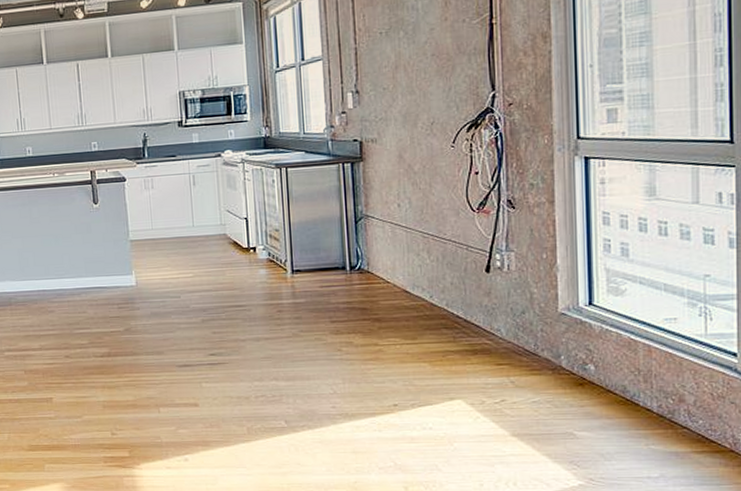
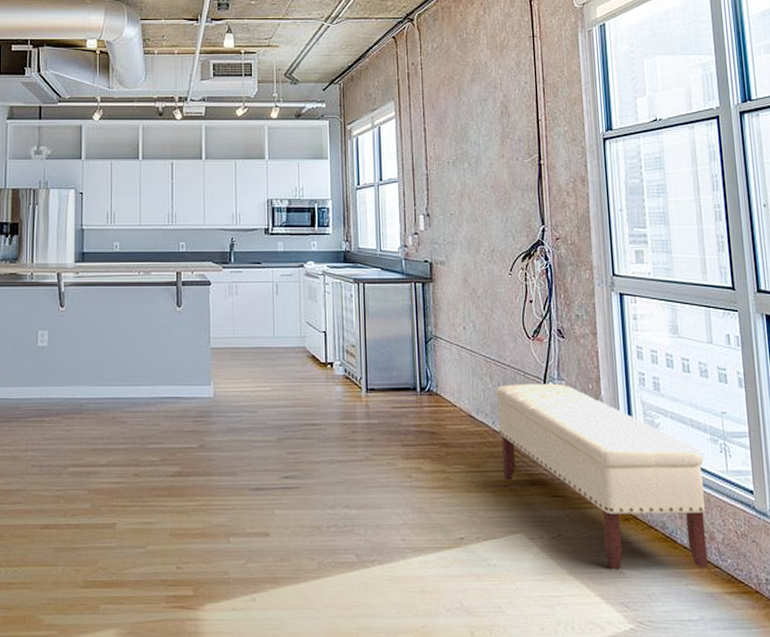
bench: none [433,255,678,432] -> present [495,383,708,570]

